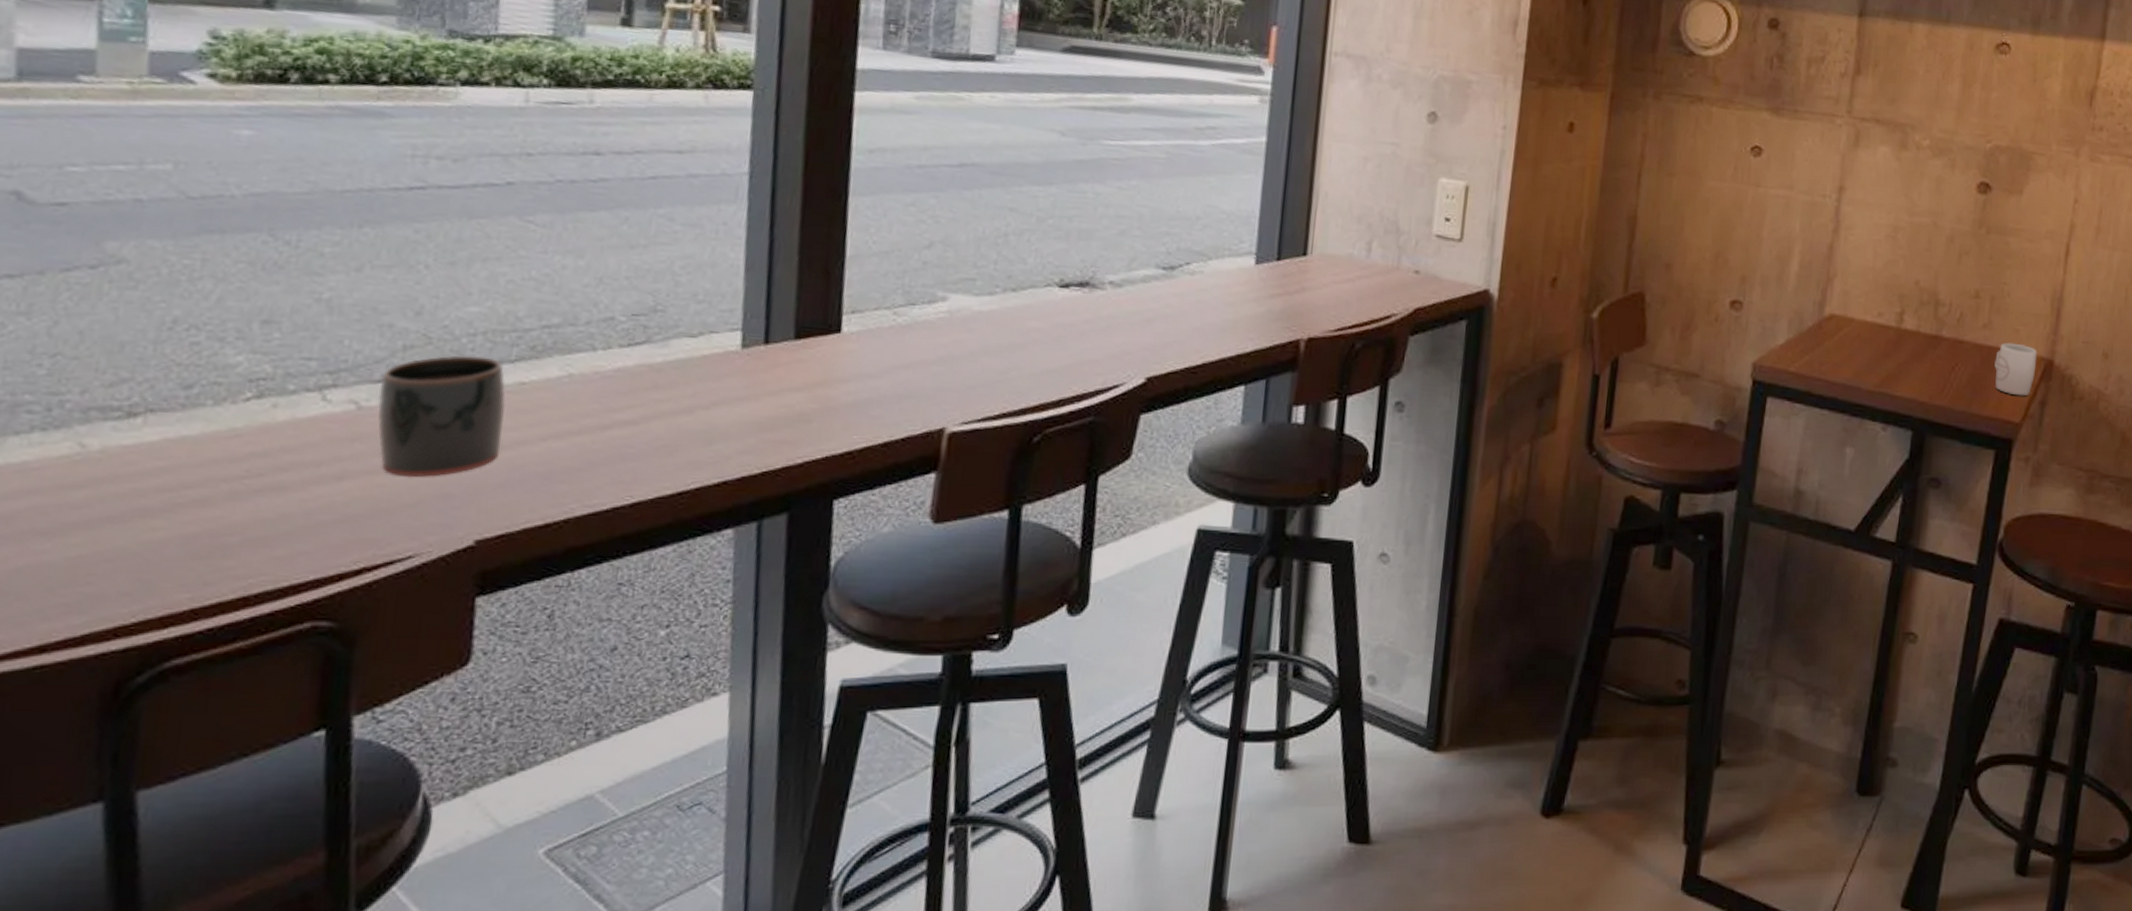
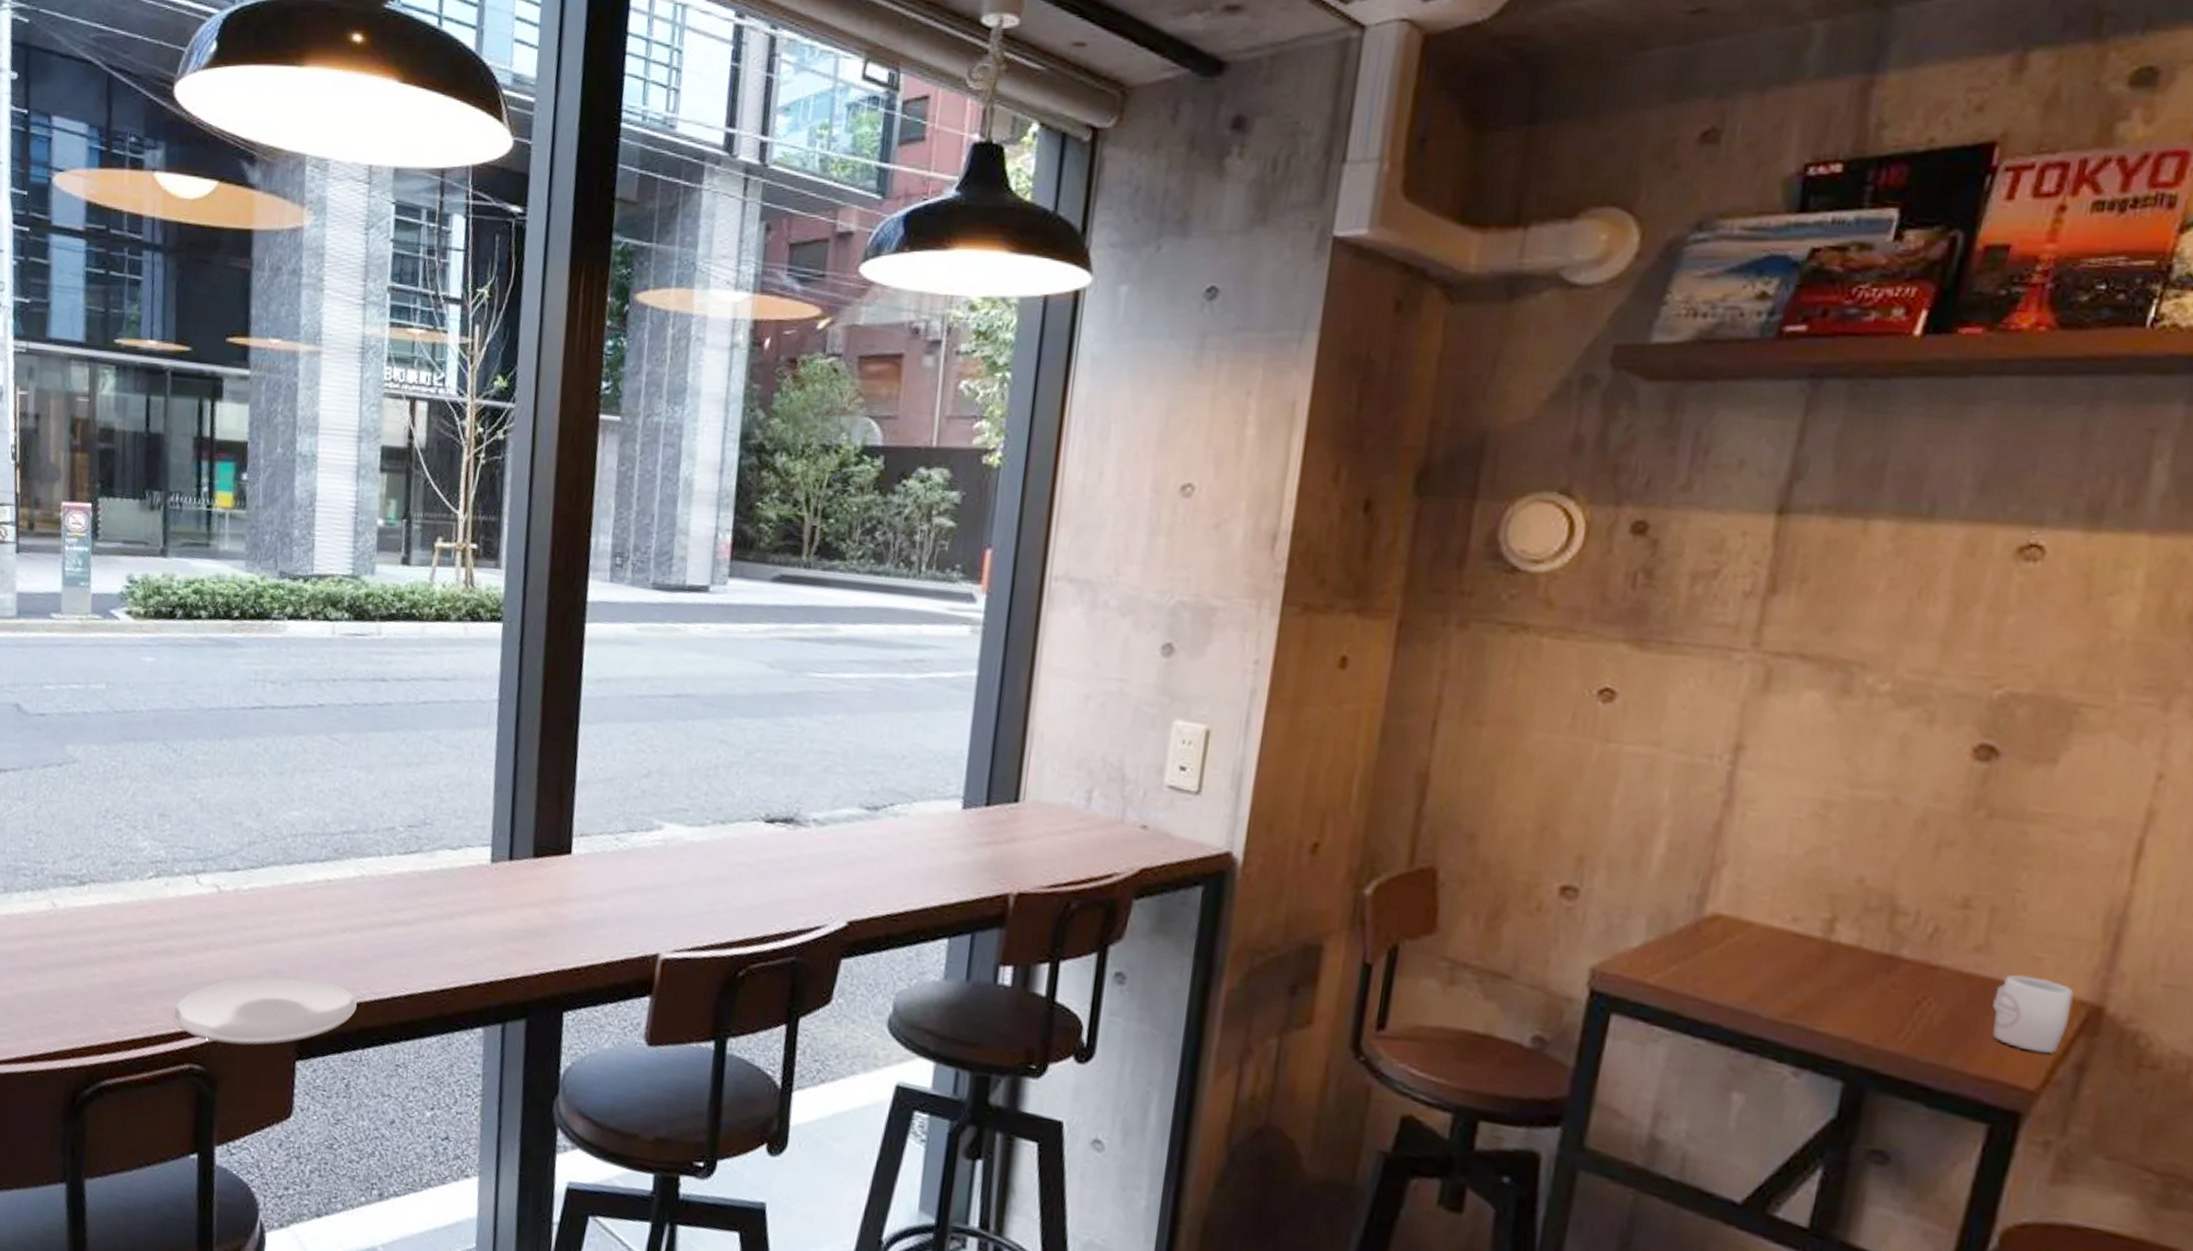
plate: none [283,498,563,590] -> present [172,975,357,1045]
mug: present [377,355,507,477] -> none [231,852,318,955]

